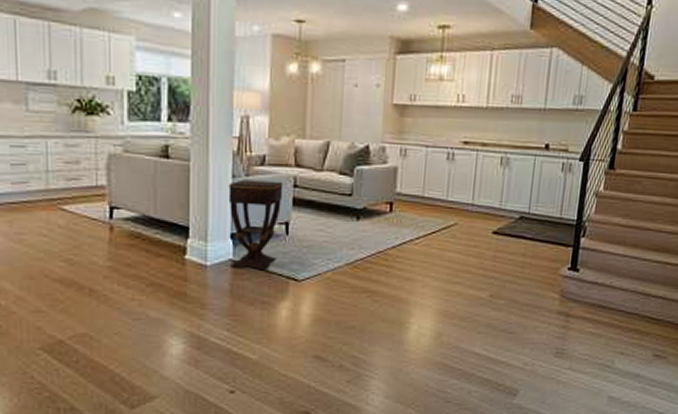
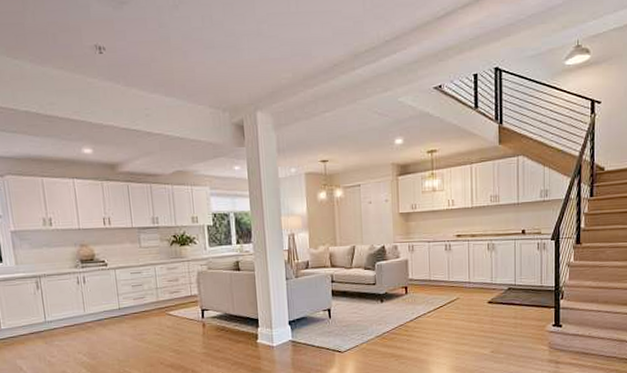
side table: present [228,180,284,271] -> none [284,279,325,347]

